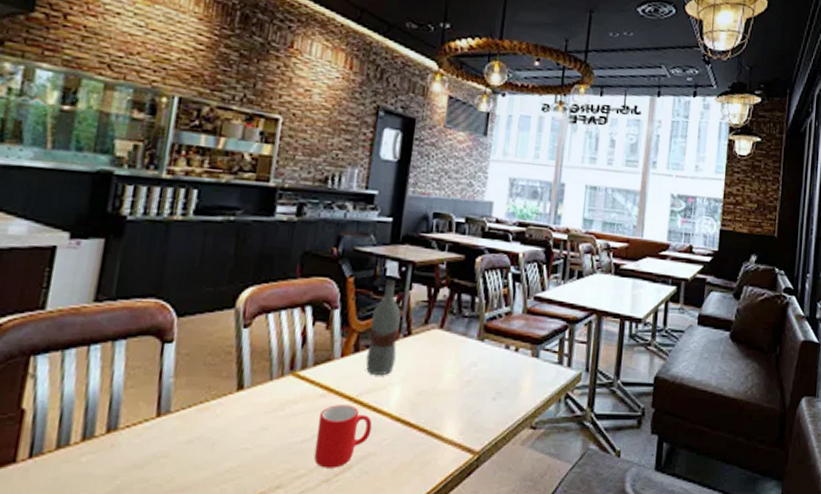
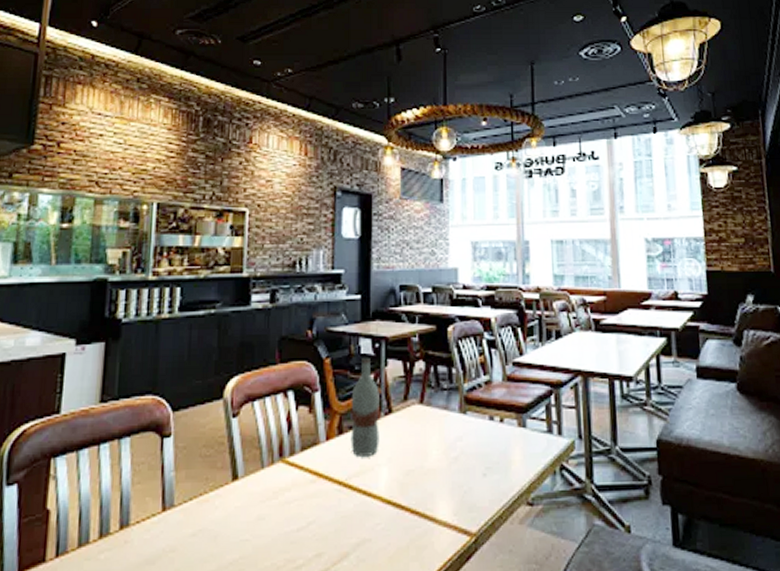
cup: present [314,405,373,468] -> none [311,489,364,557]

